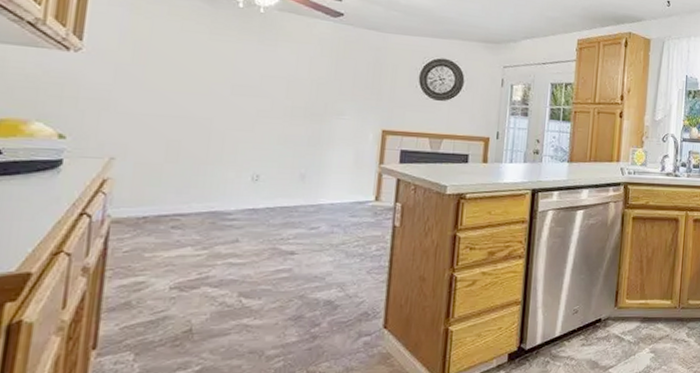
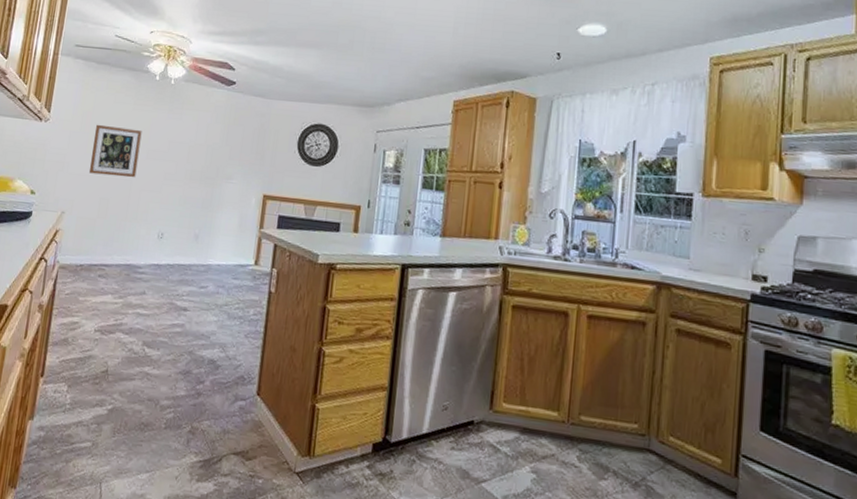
wall art: none [149,55,223,116] -> present [89,124,142,178]

